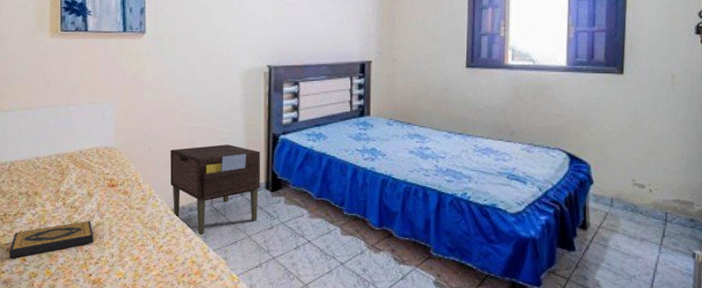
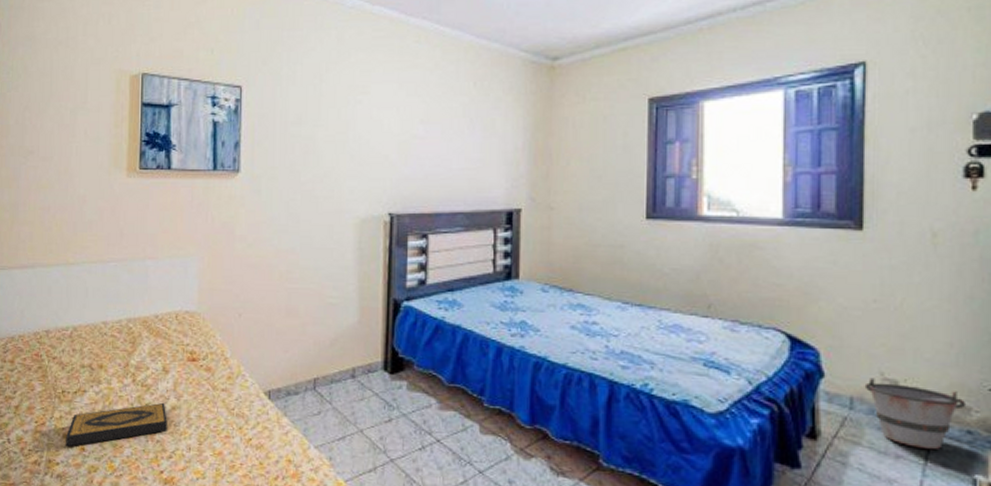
nightstand: present [170,144,260,236] -> none [264,311,377,427]
bucket: none [621,183,691,233] -> present [864,377,967,449]

